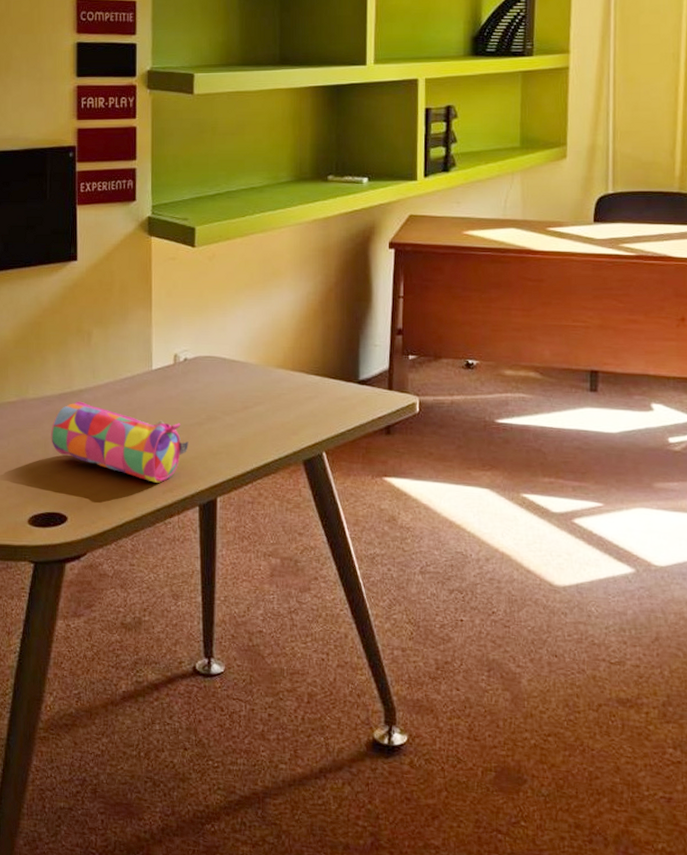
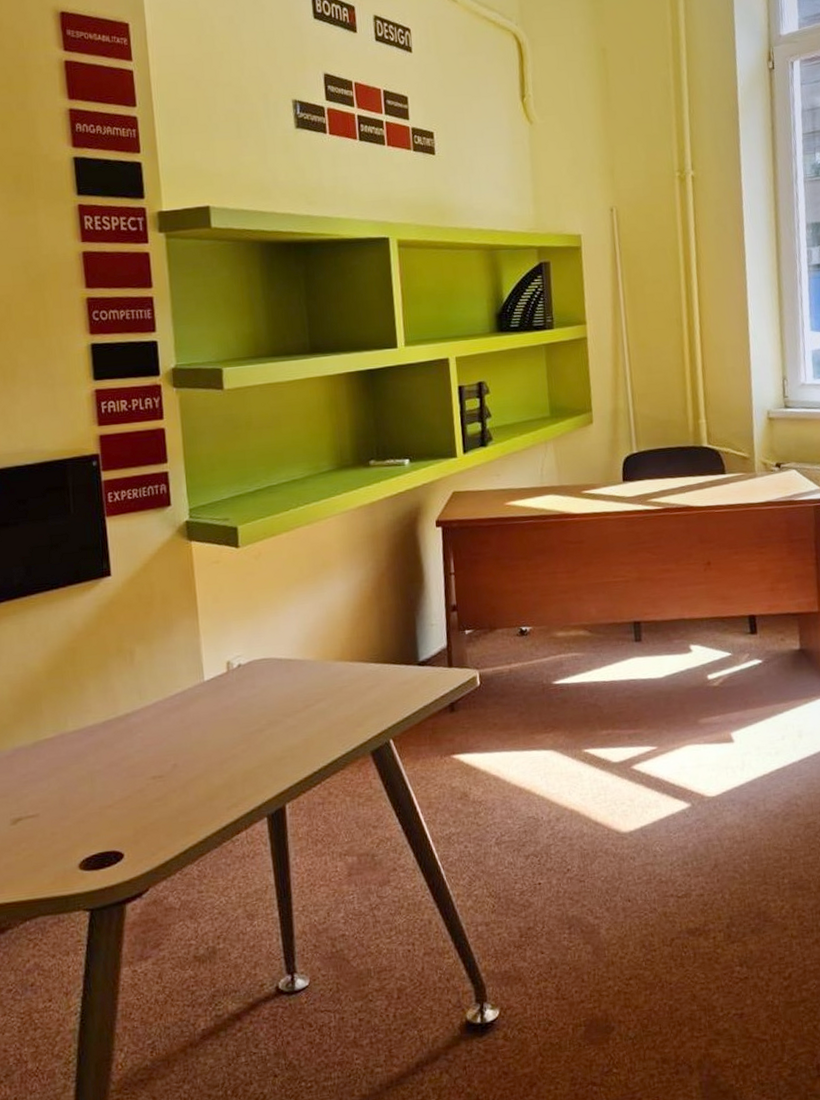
pencil case: present [51,401,189,483] -> none [97,726,251,800]

